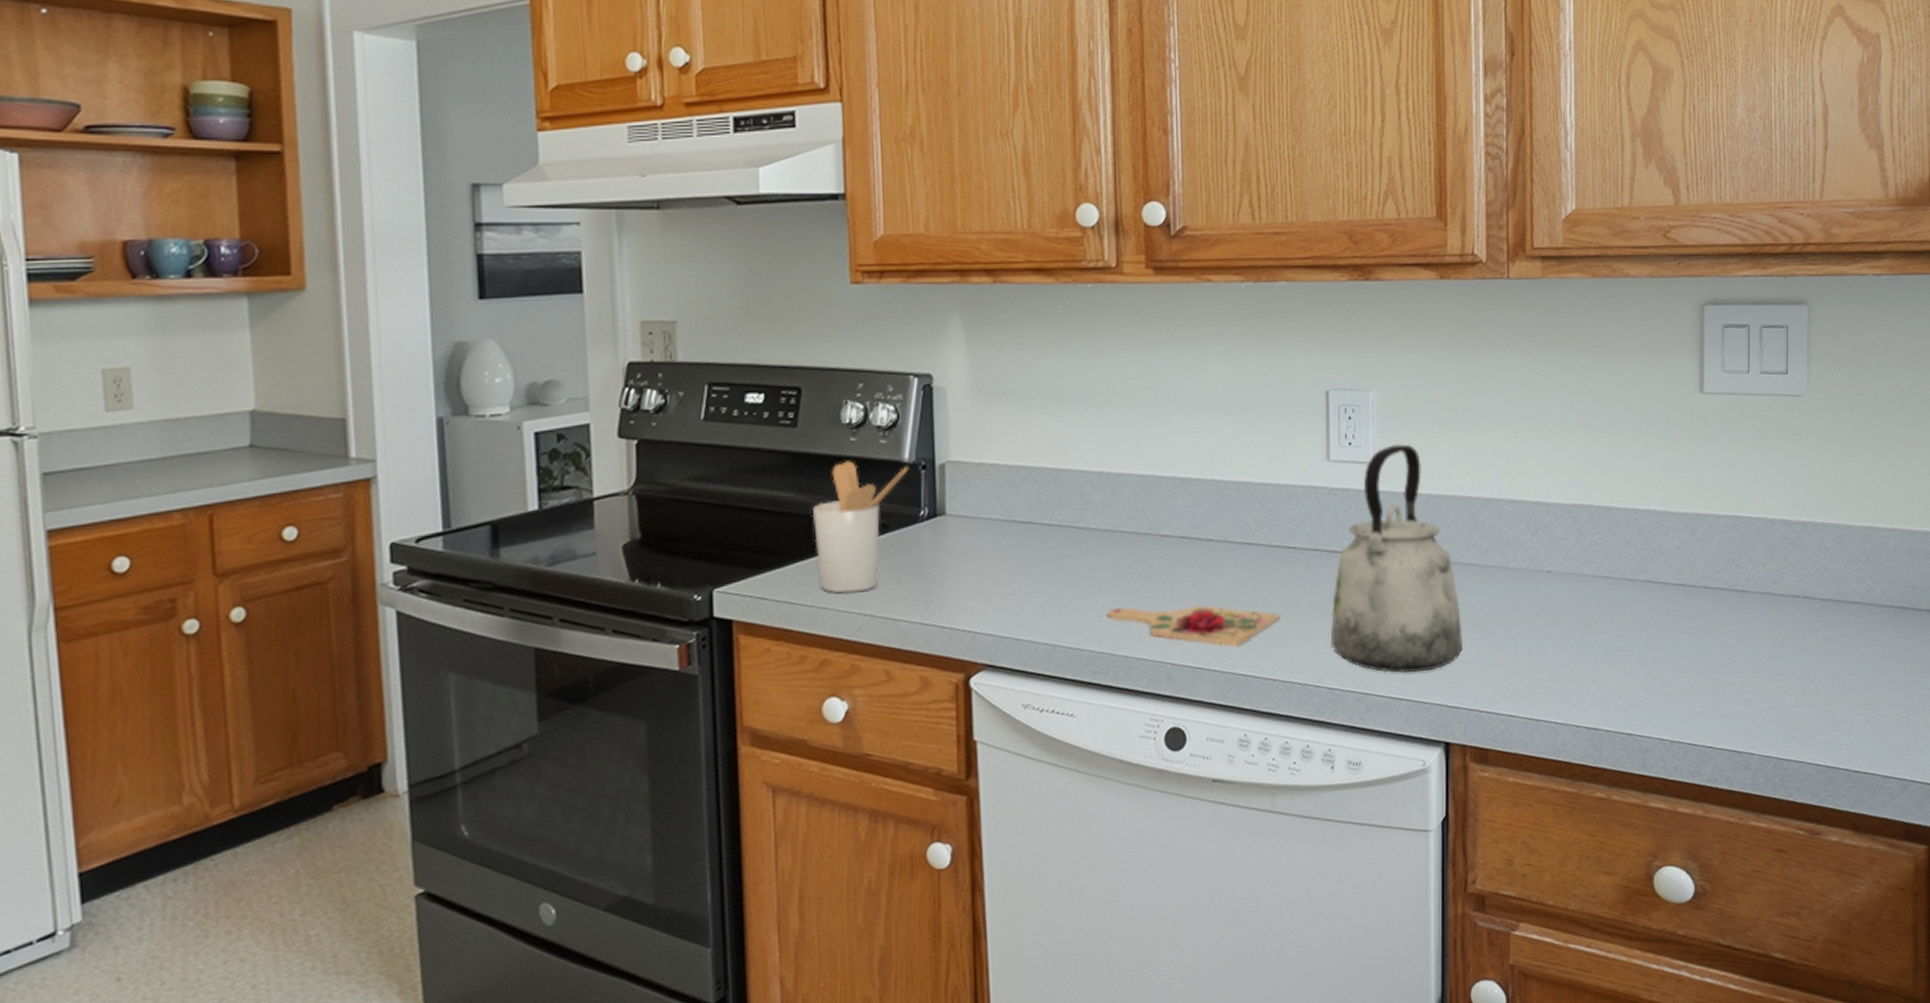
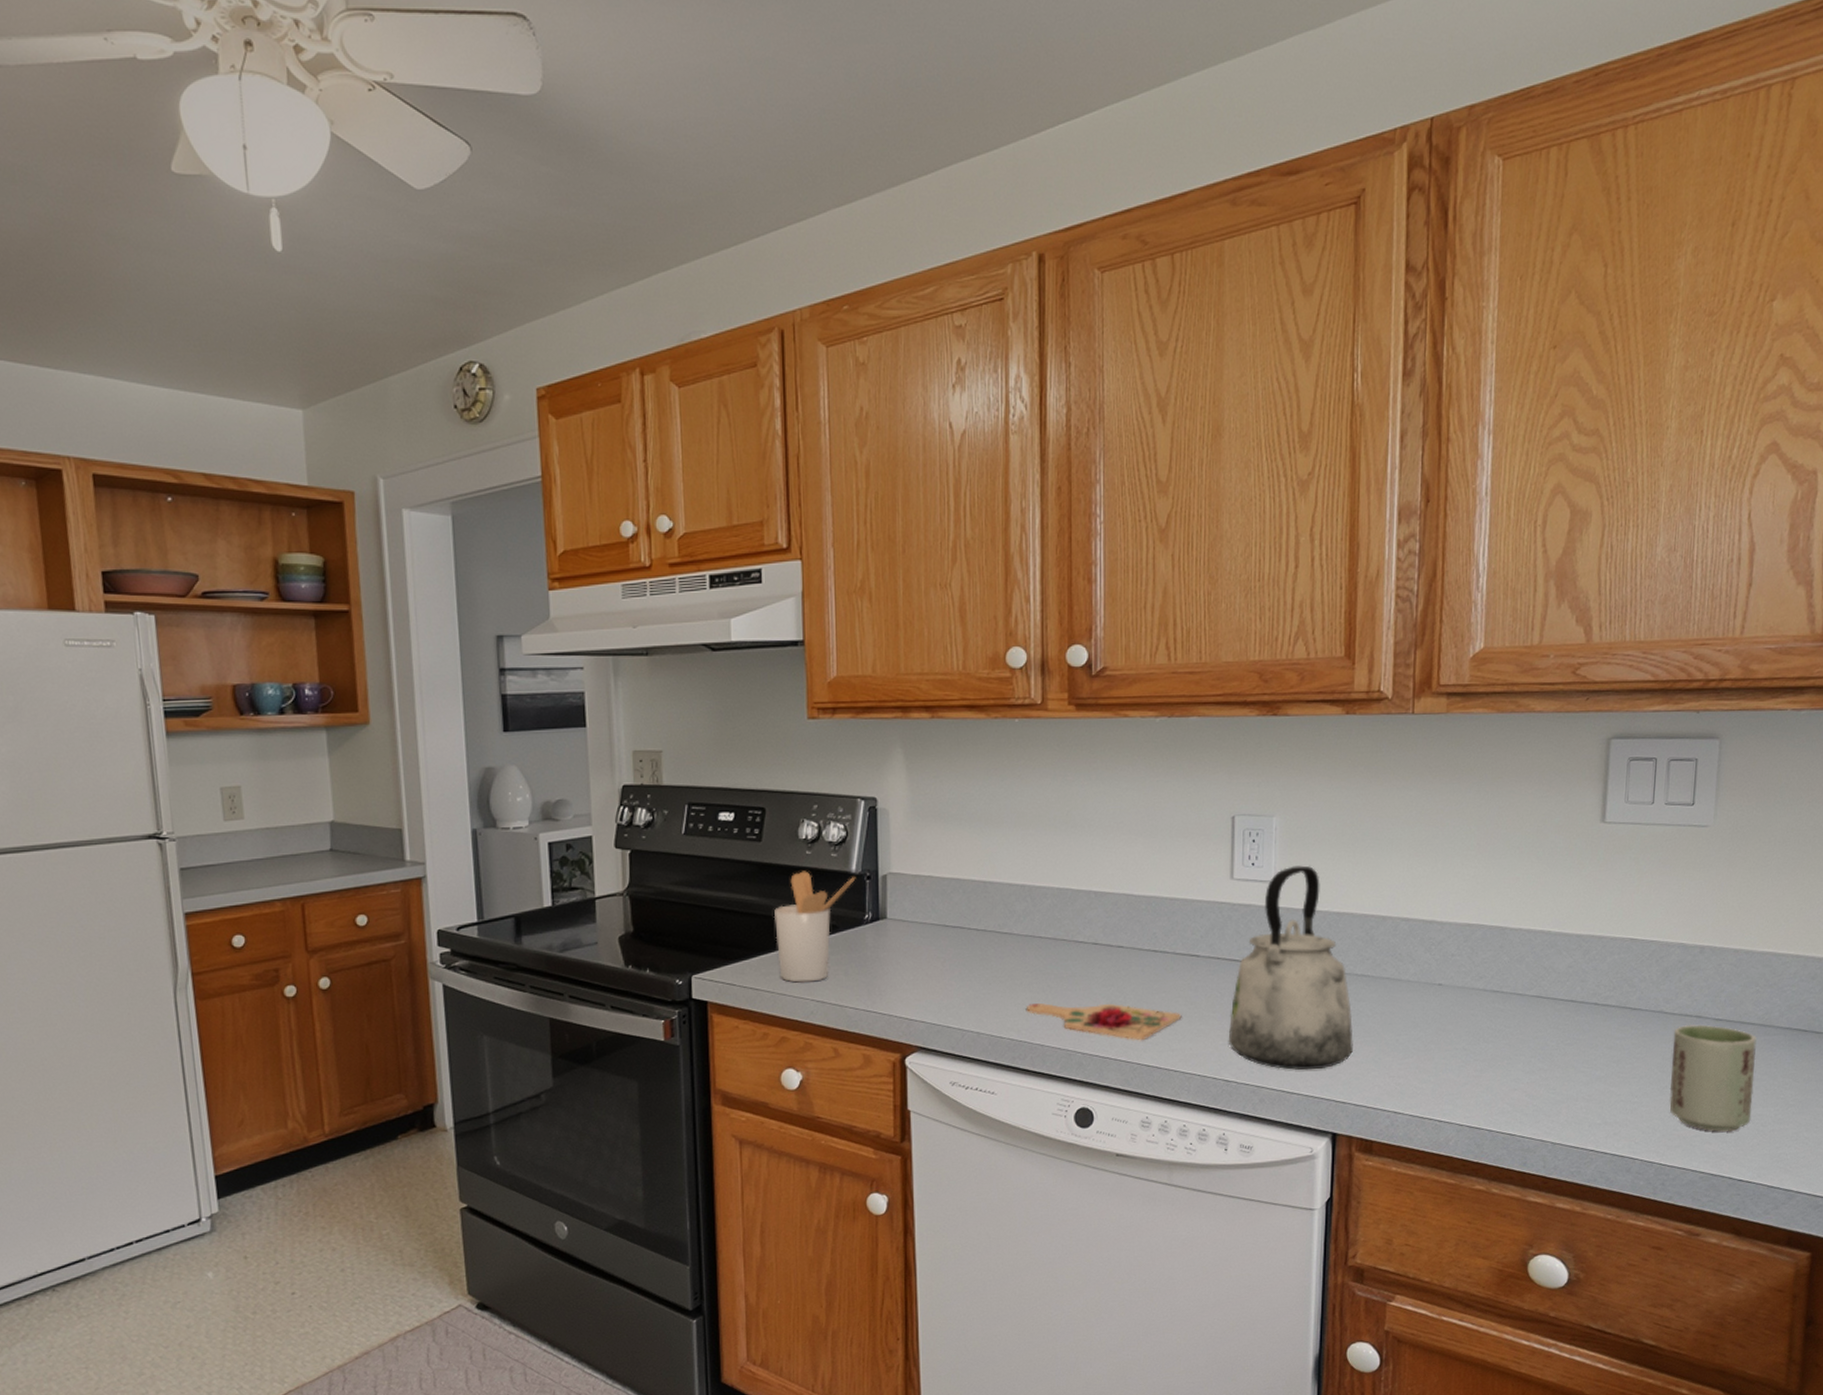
cup: none [1782,605,1863,720] -> present [1669,1024,1757,1132]

